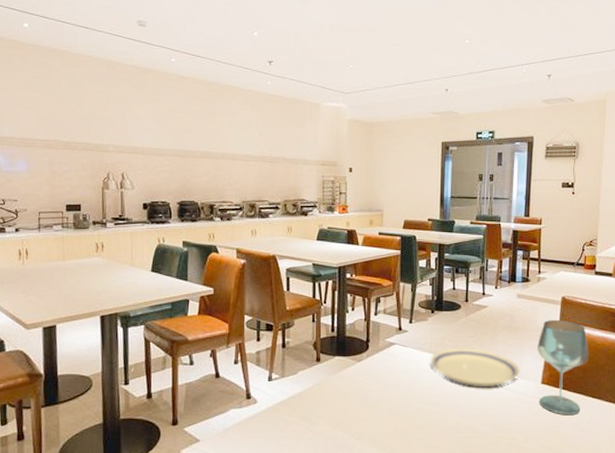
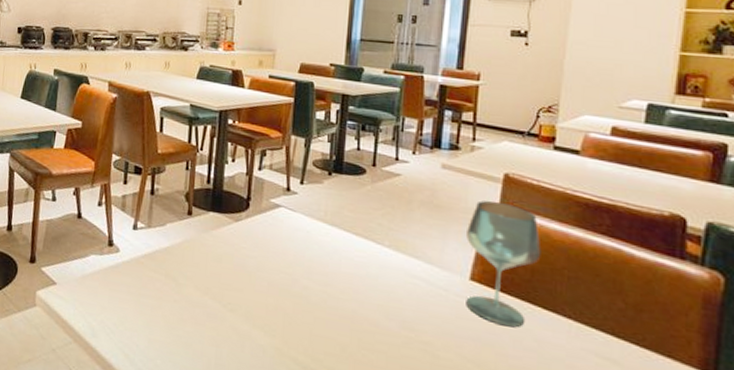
plate: present [430,348,520,388] -> none [323,220,441,275]

